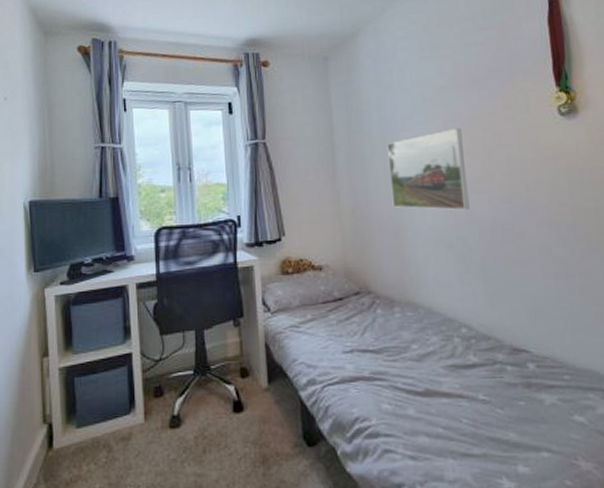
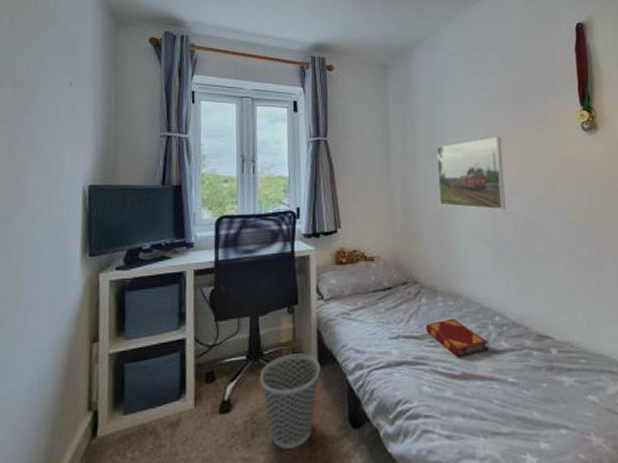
wastebasket: none [208,368,271,465] -> present [259,354,321,449]
hardback book: none [383,331,455,374] -> present [426,318,489,358]

